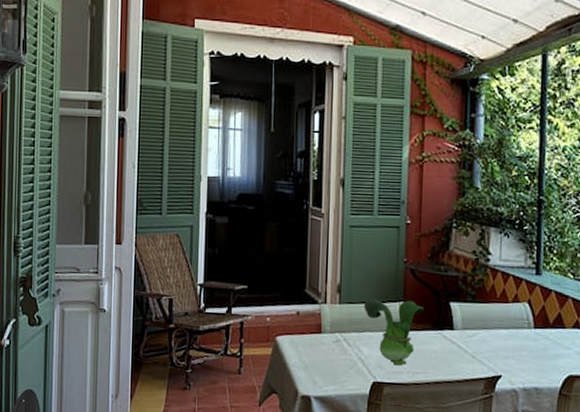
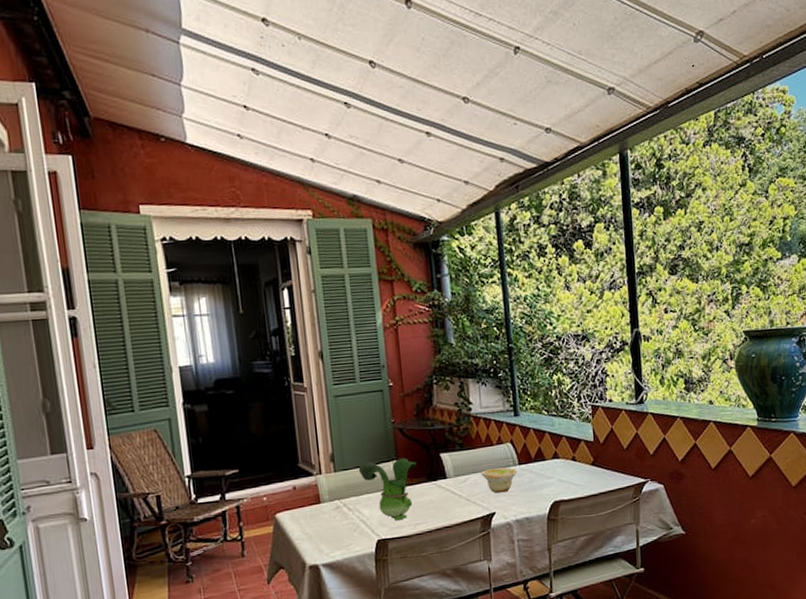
bowl: none [491,326,533,356] -> present [481,466,518,493]

